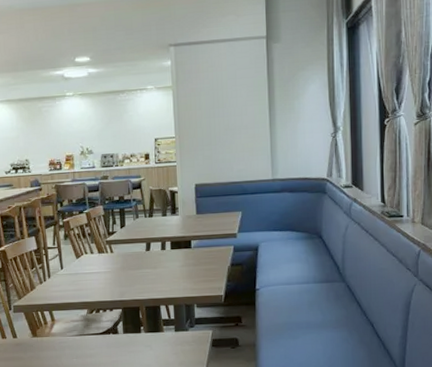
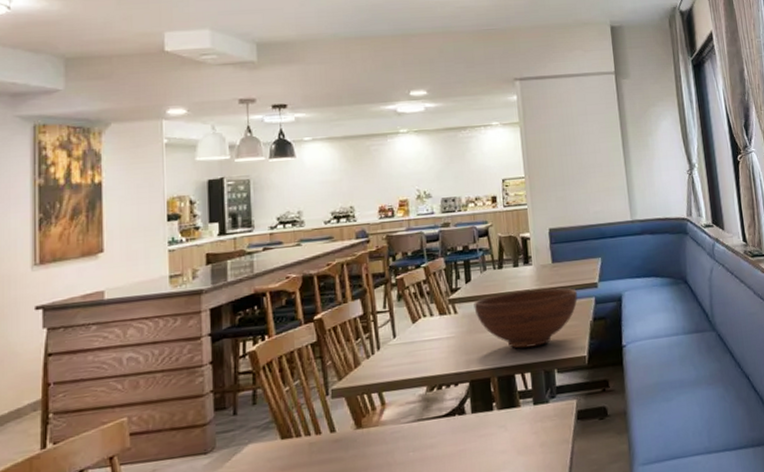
fruit bowl: none [127,236,218,285] -> present [474,288,578,349]

